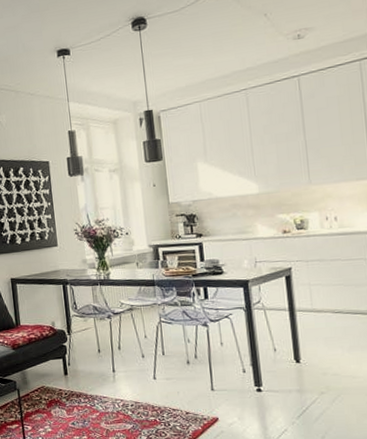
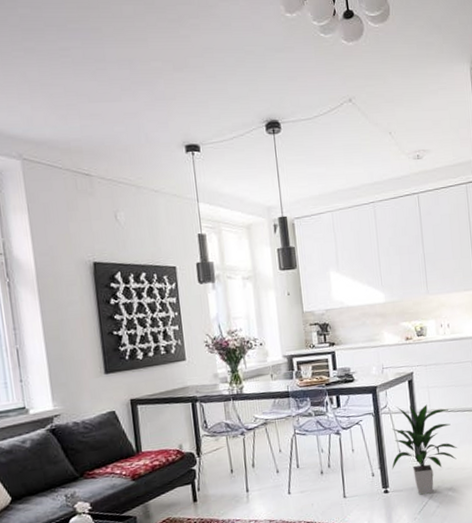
indoor plant: none [265,303,347,400] -> present [391,404,458,495]

